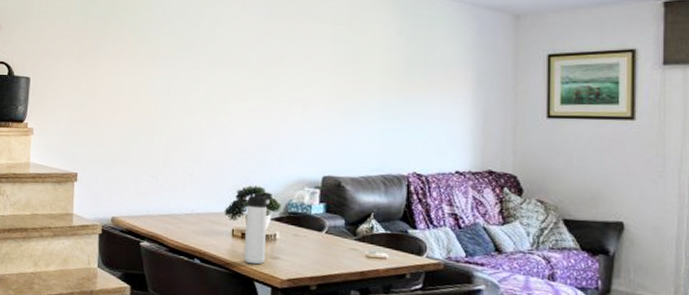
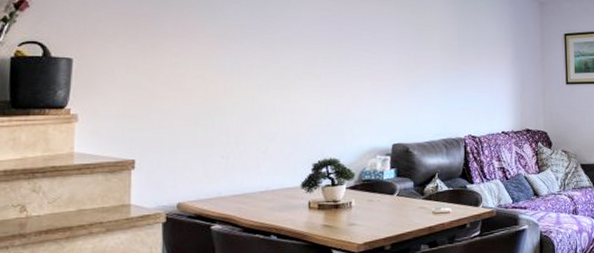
thermos bottle: present [243,192,272,265] -> none [321,164,347,234]

